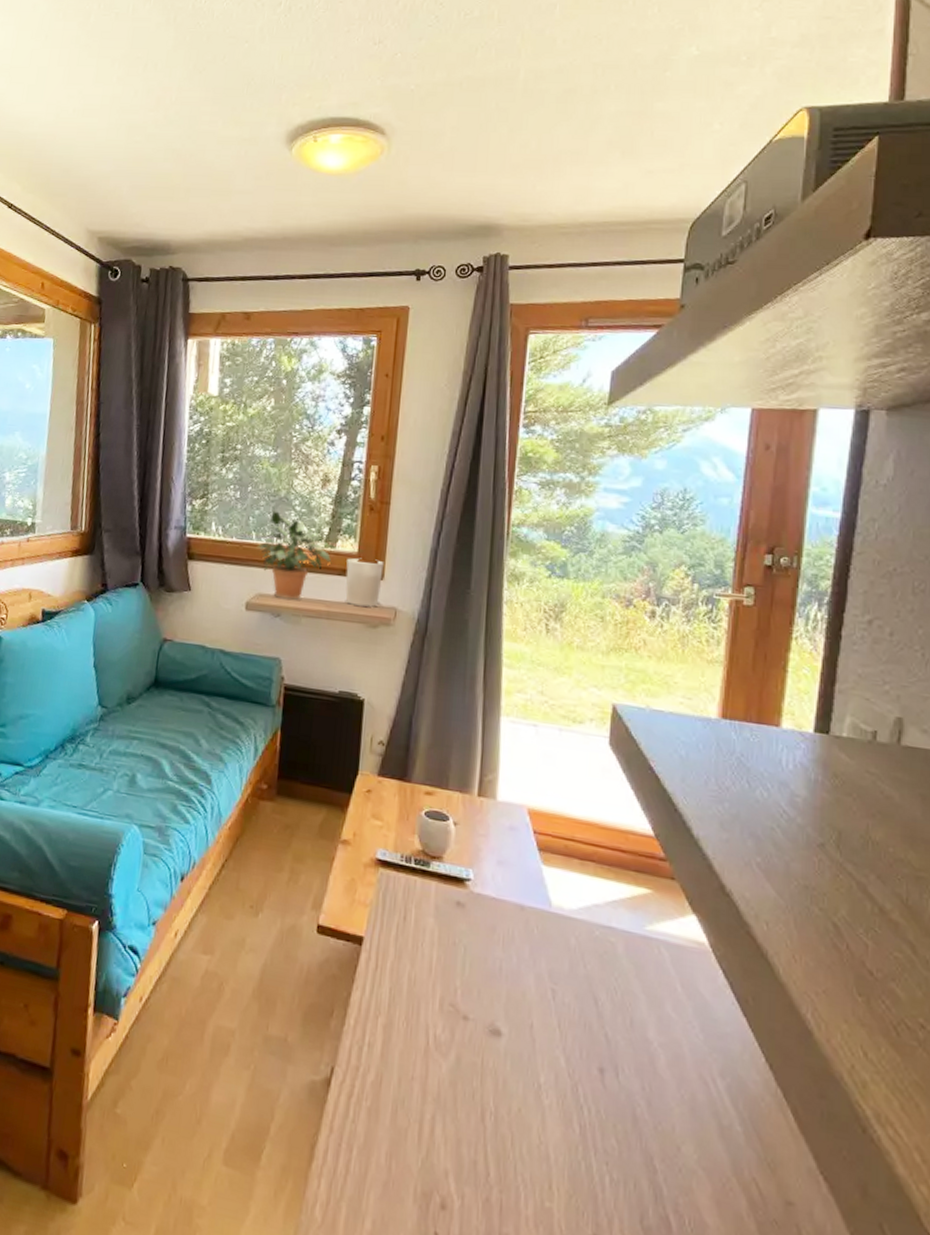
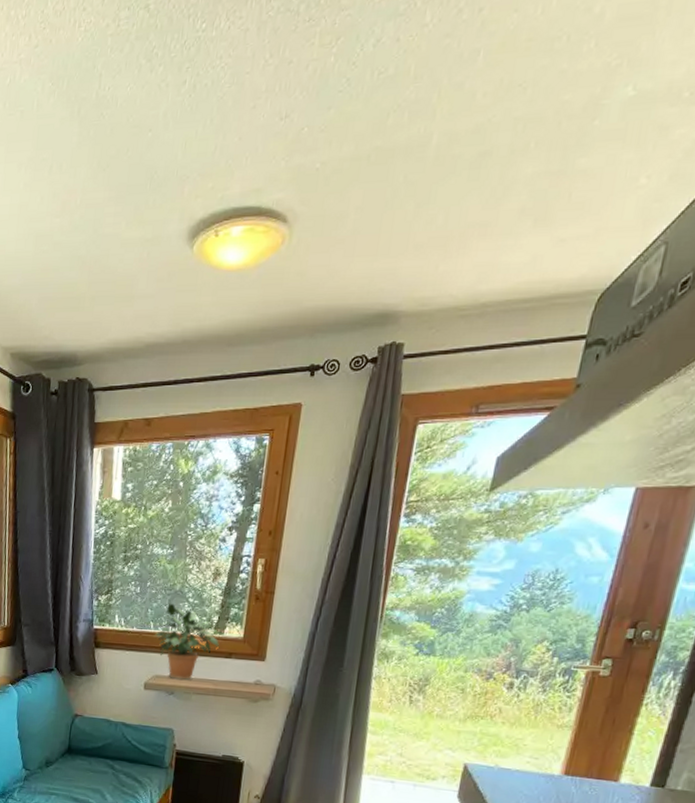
candle holder: present [345,558,384,607] -> none [231,642,266,685]

